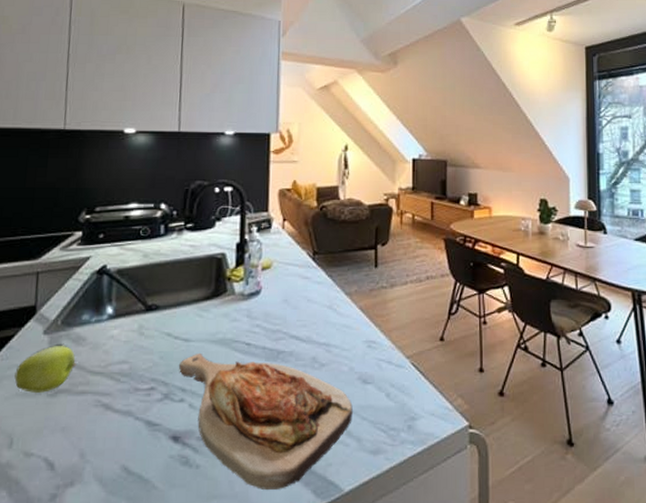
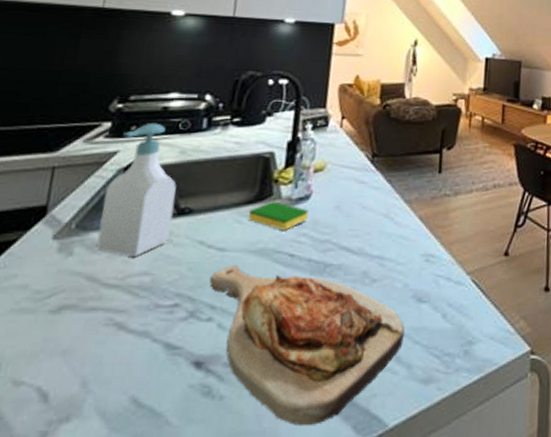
apple: present [14,346,77,394] -> none [11,253,89,310]
soap bottle: none [80,230,143,349] -> present [96,122,177,258]
dish sponge: none [207,297,260,322] -> present [247,201,309,231]

